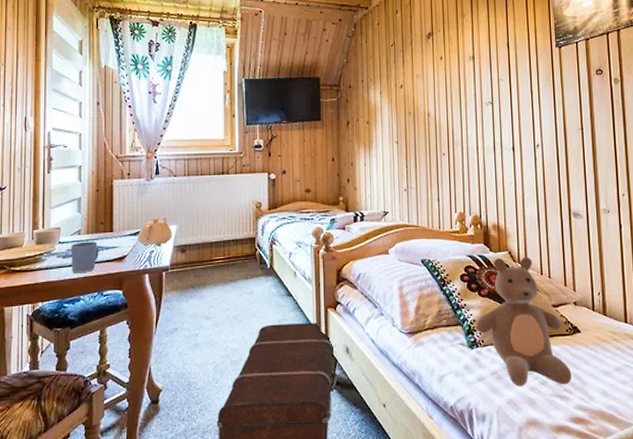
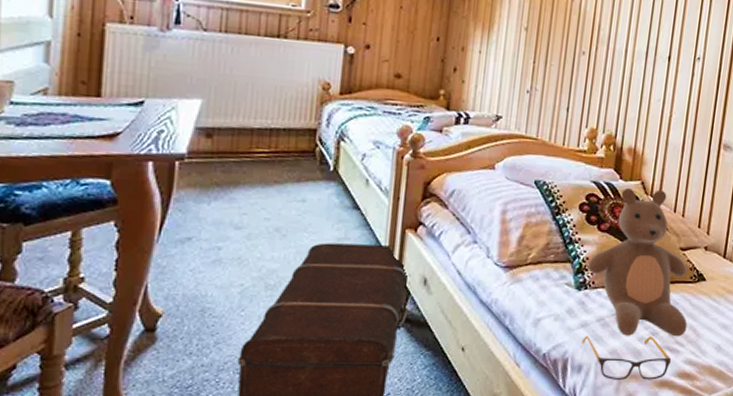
mug: present [71,241,99,274] -> none [29,105,77,151]
teapot: present [138,215,172,247] -> none [139,83,195,126]
eyeglasses: none [482,386,564,427] -> present [582,336,672,380]

